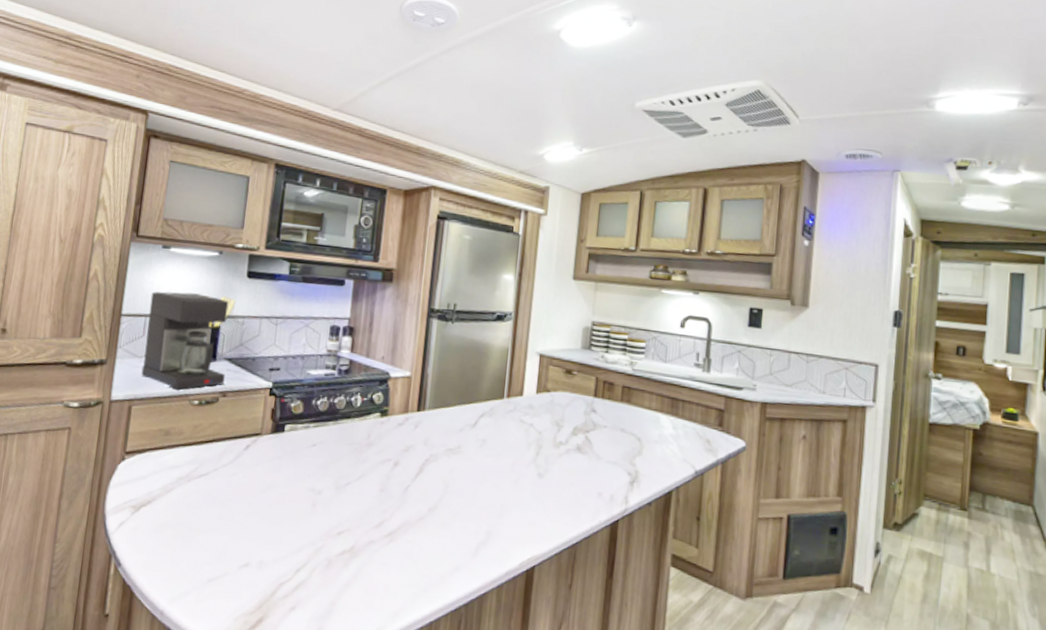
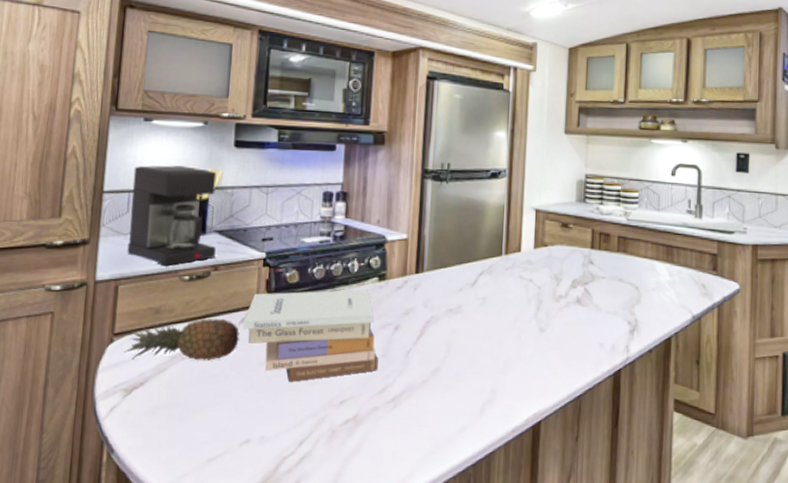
fruit: none [135,443,244,484] -> present [125,318,240,360]
books: none [247,421,377,510] -> present [242,289,379,382]

